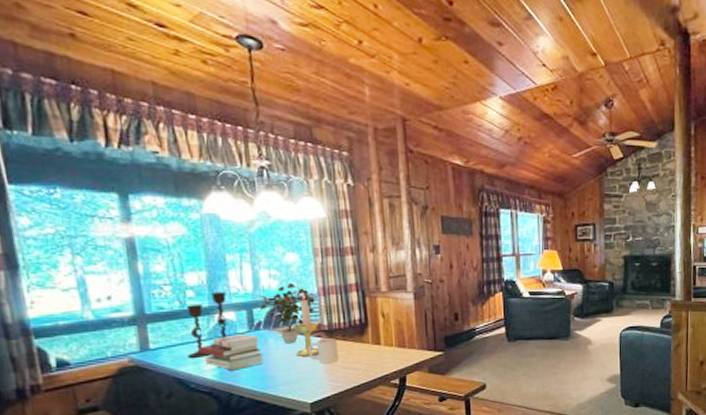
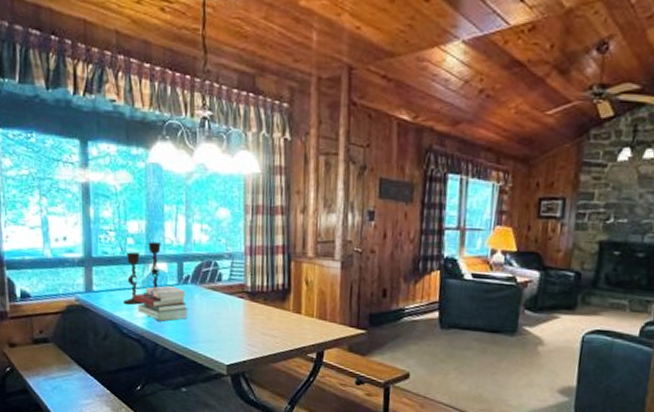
potted plant: present [259,283,316,344] -> none [189,240,243,302]
candlestick: present [294,293,320,356] -> none [218,251,243,317]
mug: present [307,338,338,364] -> none [229,300,259,327]

